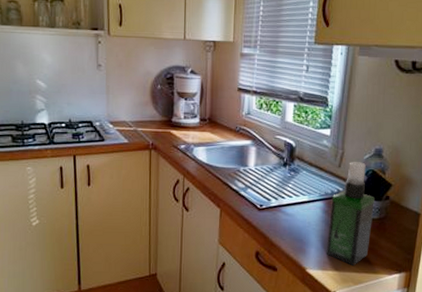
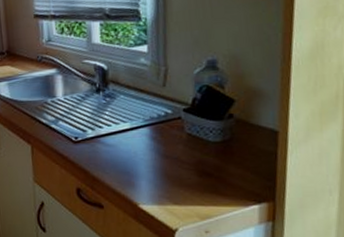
spray bottle: present [326,161,375,265] -> none [159,77,215,198]

